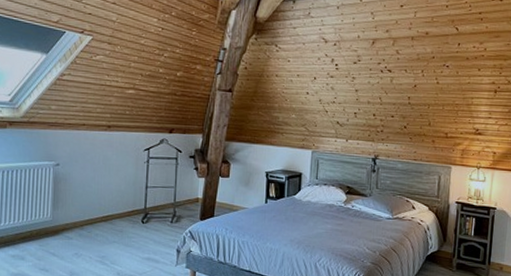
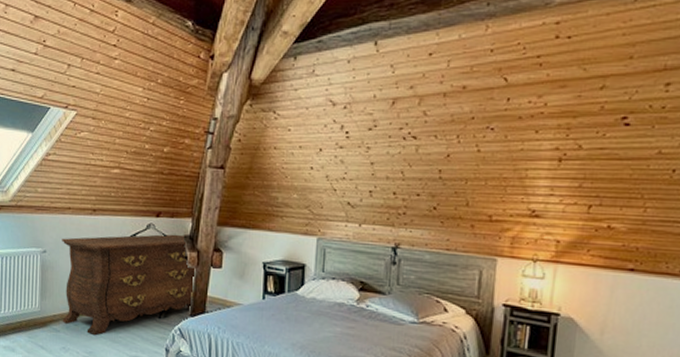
dresser: none [75,148,204,241] -> present [62,234,194,336]

